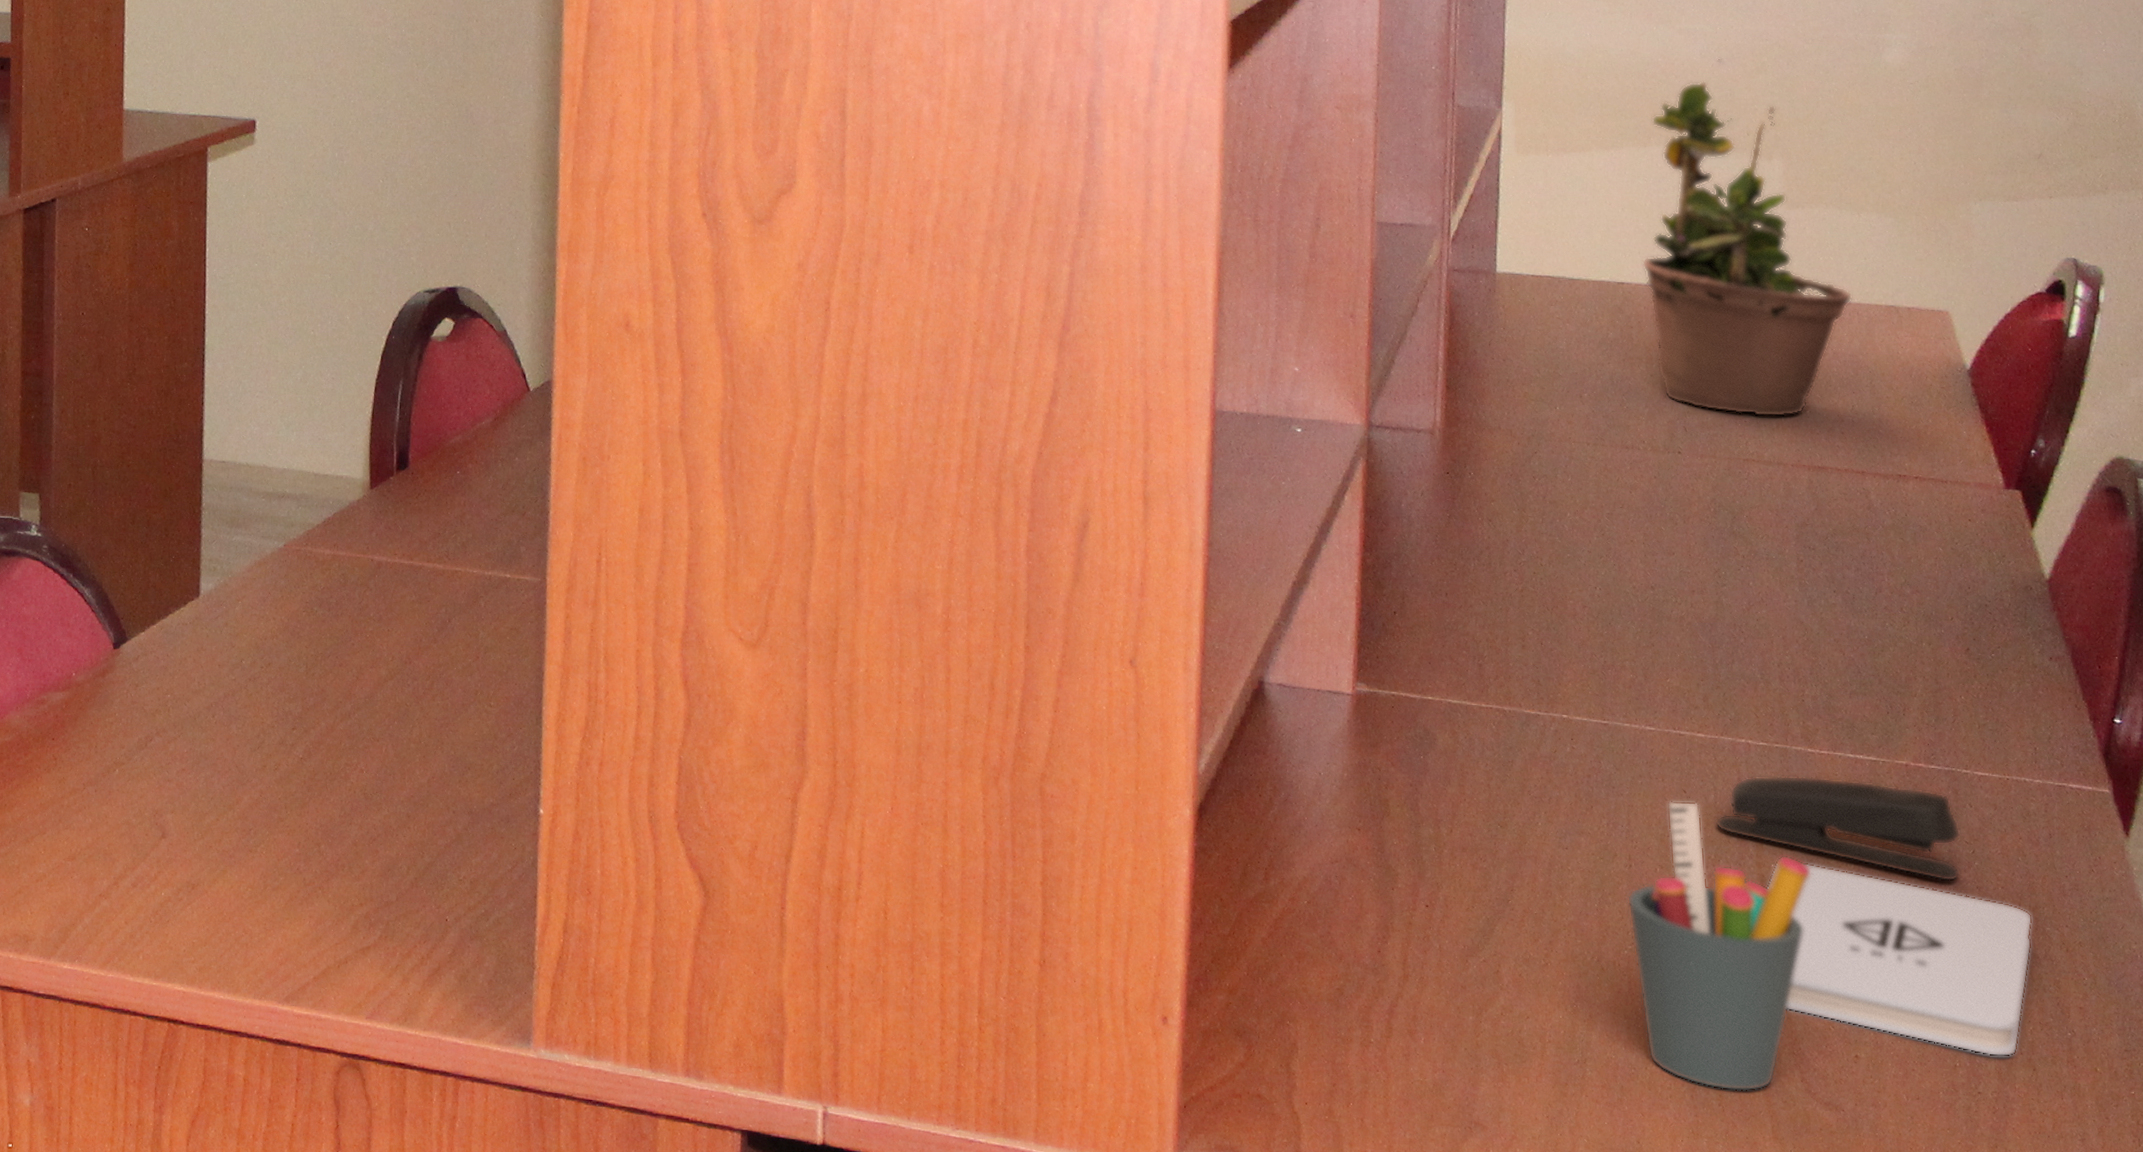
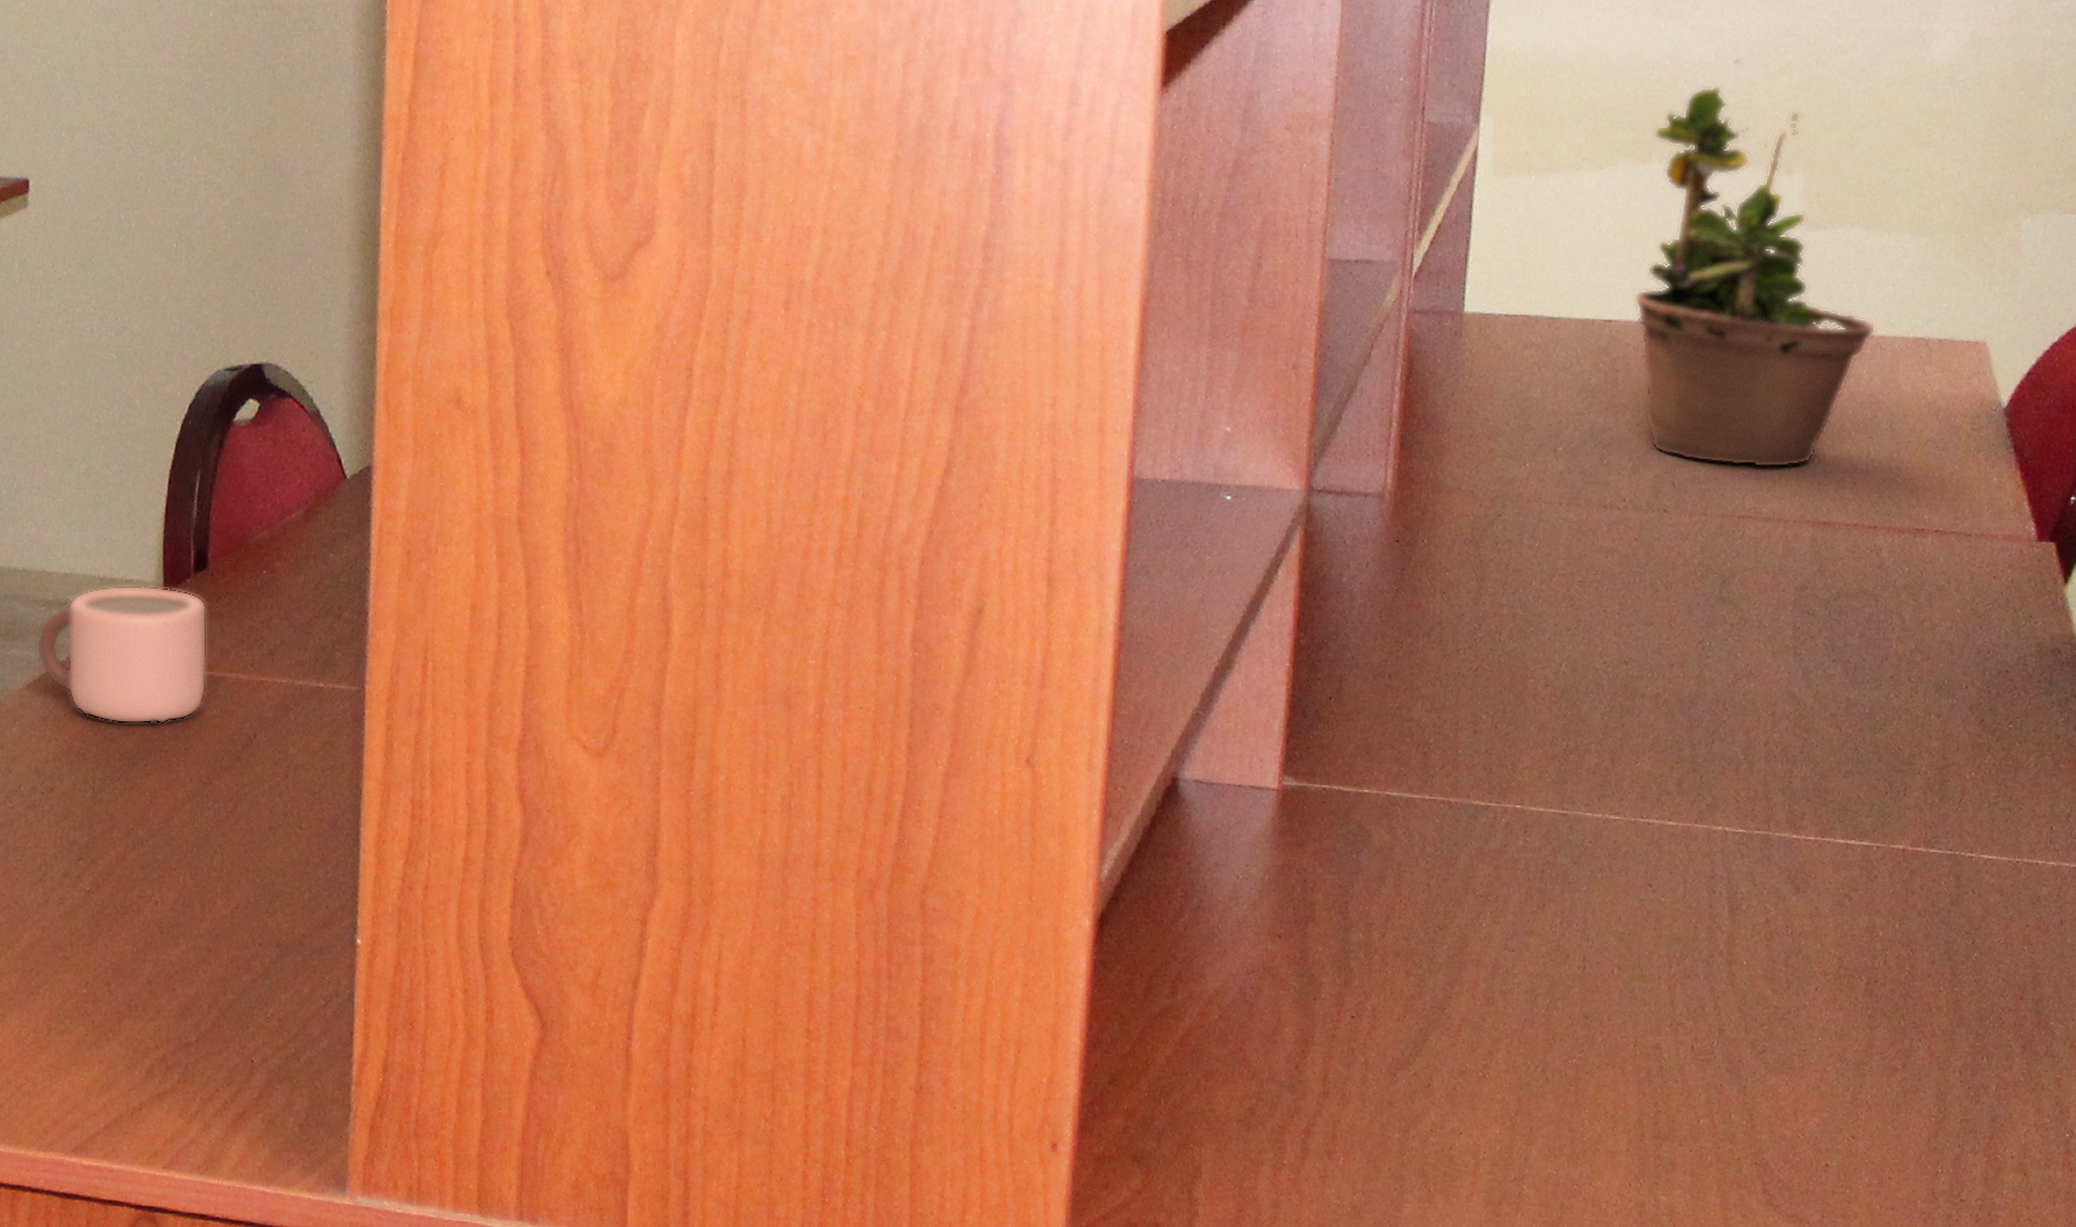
mug: none [257,481,408,607] -> present [36,585,207,724]
pen holder: present [1627,801,1810,1091] -> none [1578,896,1787,1205]
stapler: present [1715,775,1961,882] -> none [1683,865,1960,975]
notepad: present [1766,857,2033,1057] -> none [1737,953,2035,1162]

